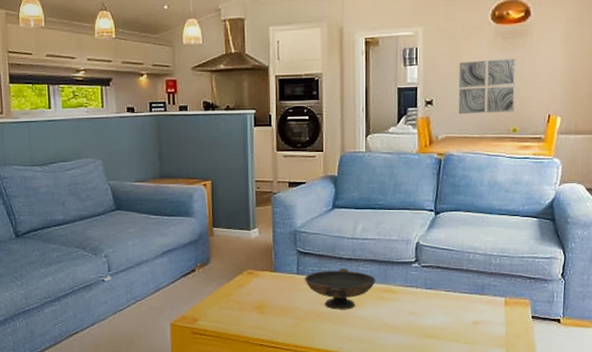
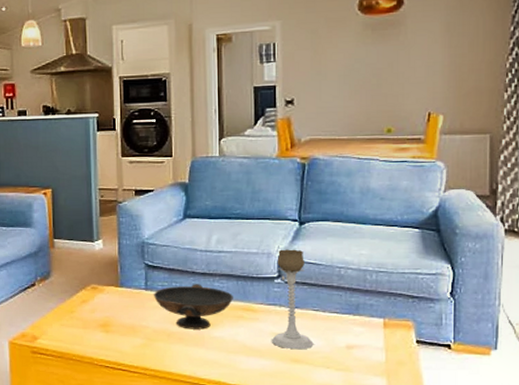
candle holder: none [408,236,445,326] -> present [271,249,314,350]
wall art: present [458,58,516,114] -> none [323,51,389,114]

